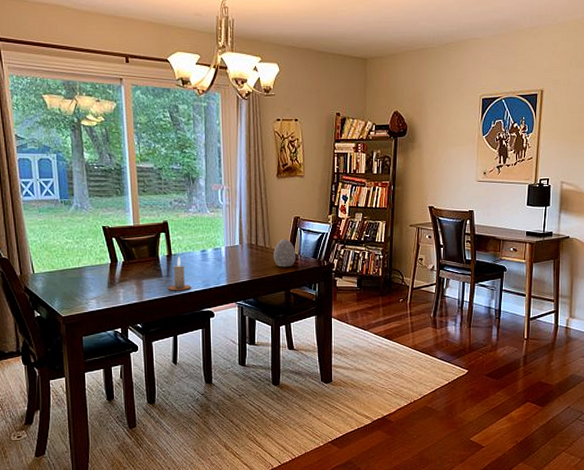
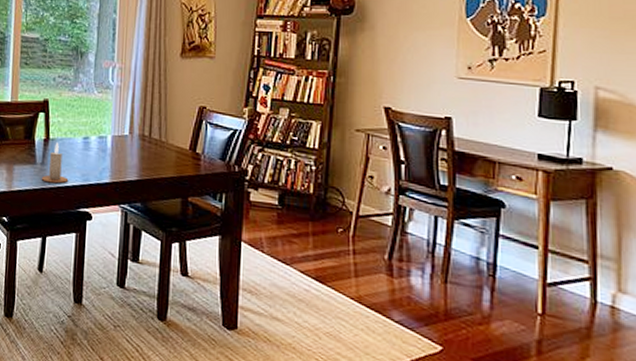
decorative egg: present [274,239,296,268] -> none [170,133,199,169]

